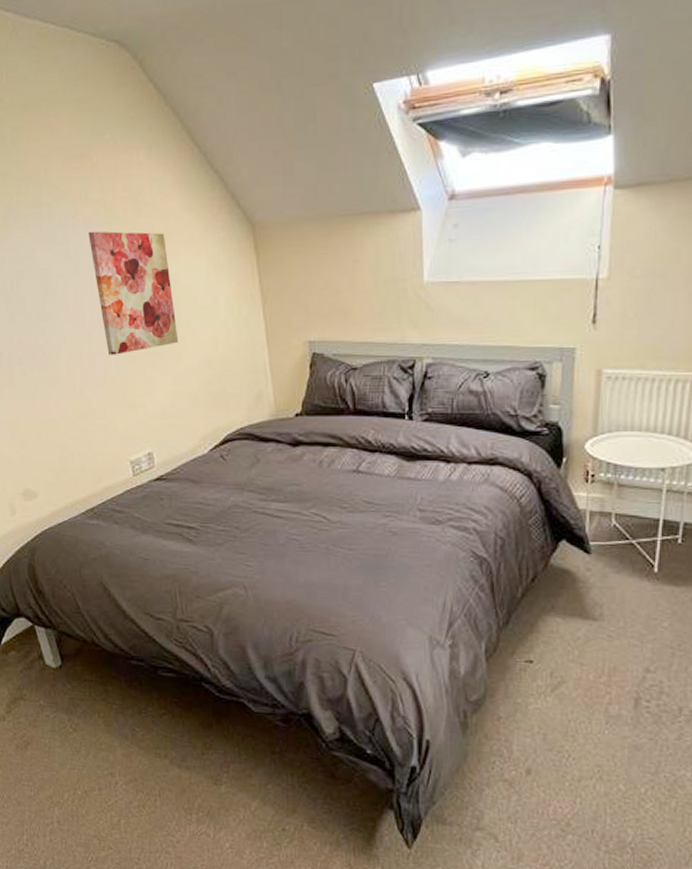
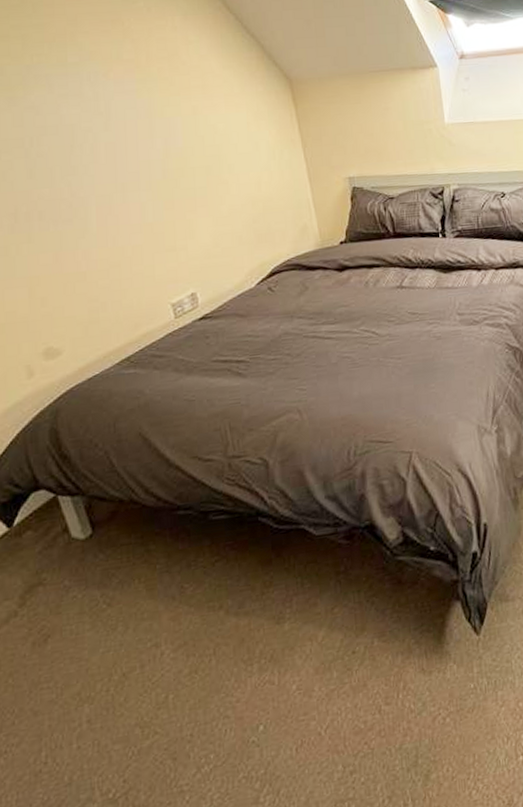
wall art: present [88,231,179,355] -> none [121,88,221,203]

